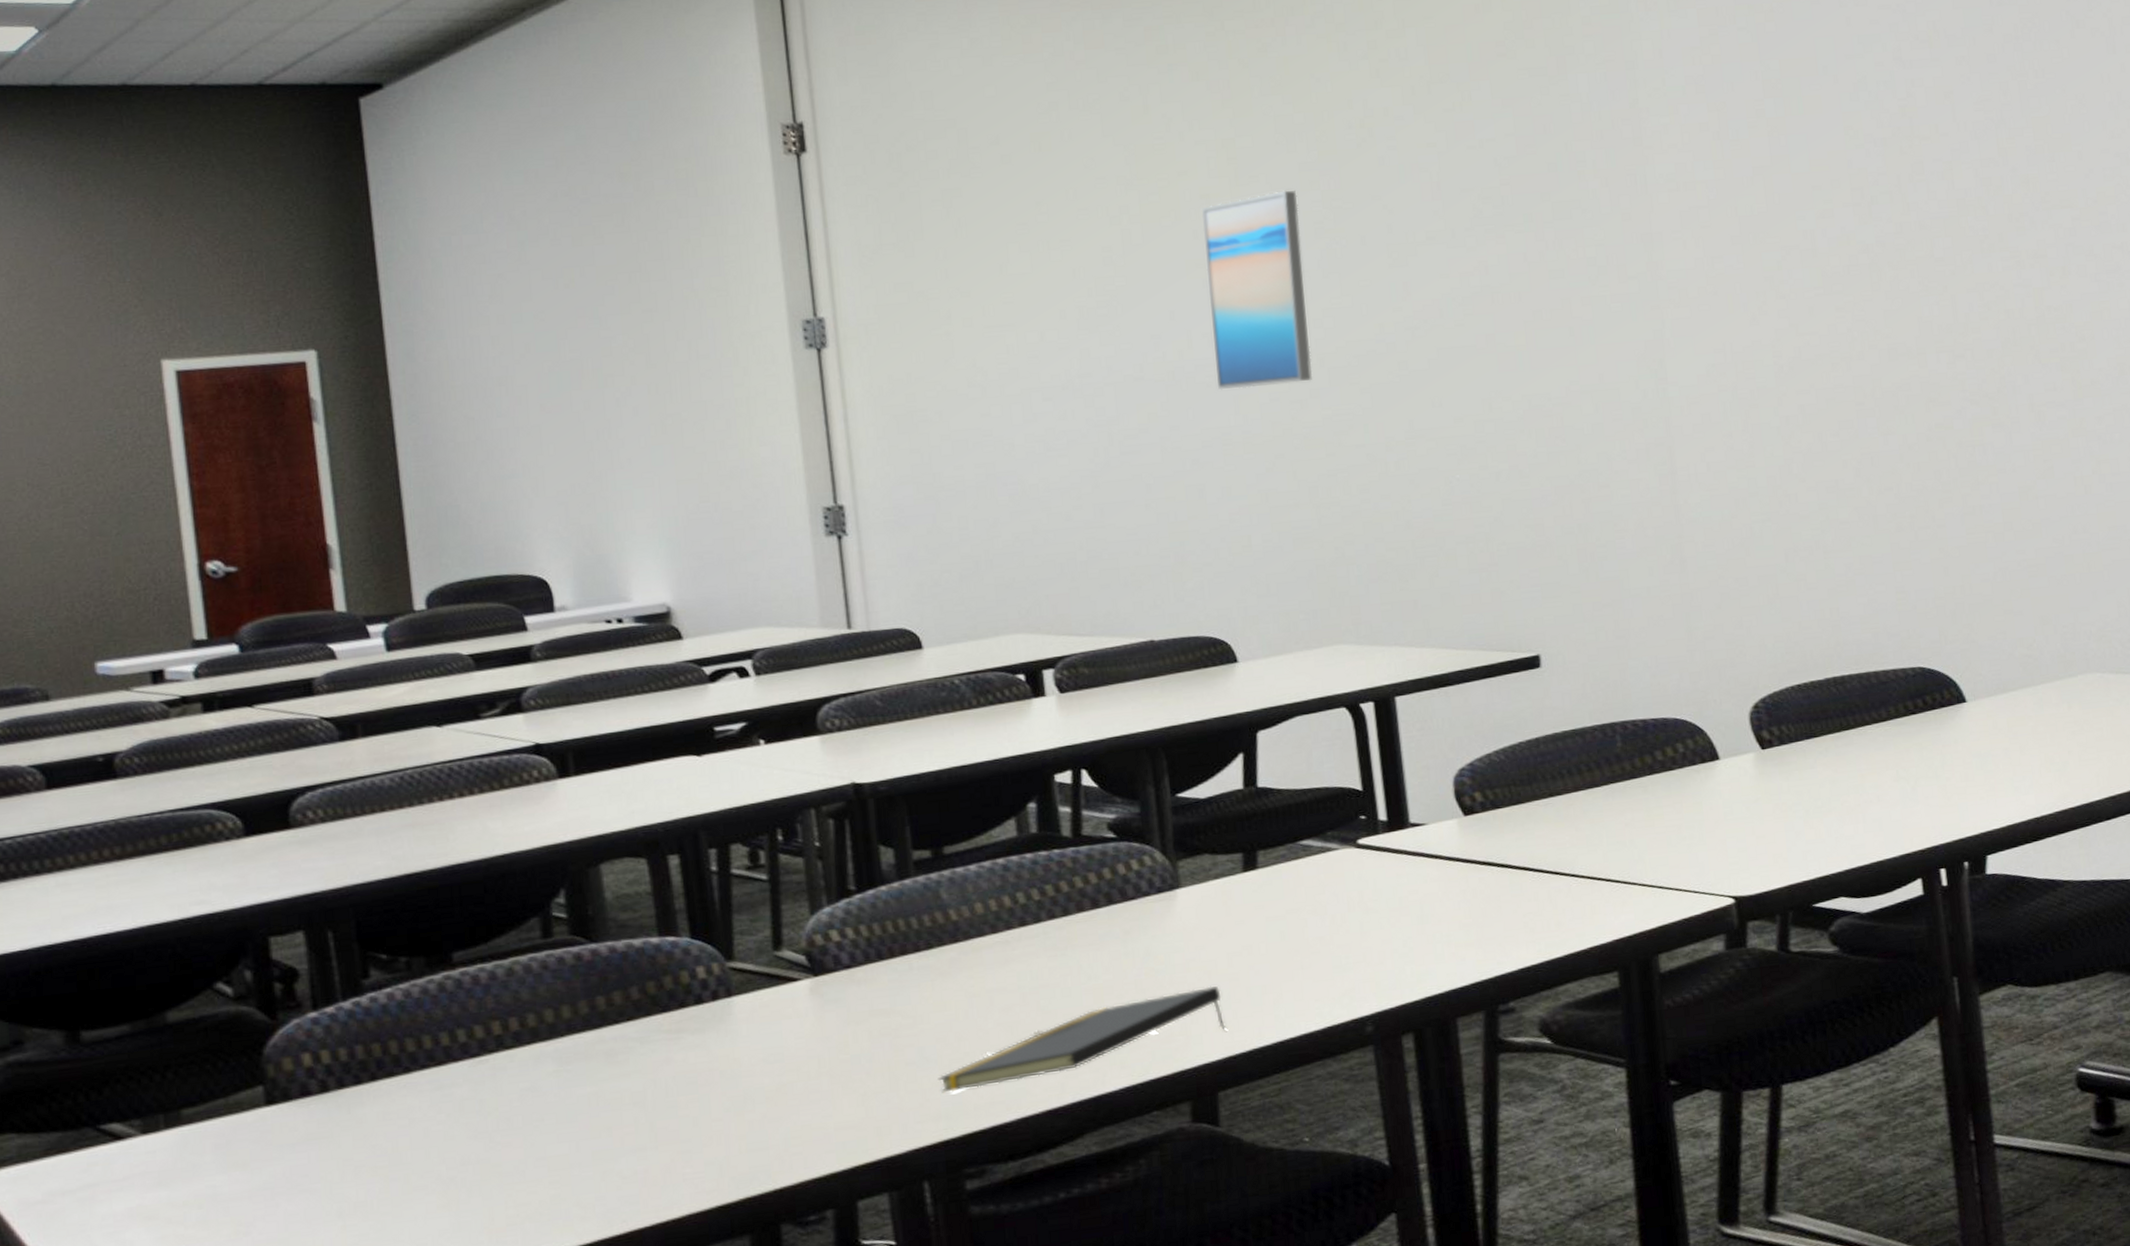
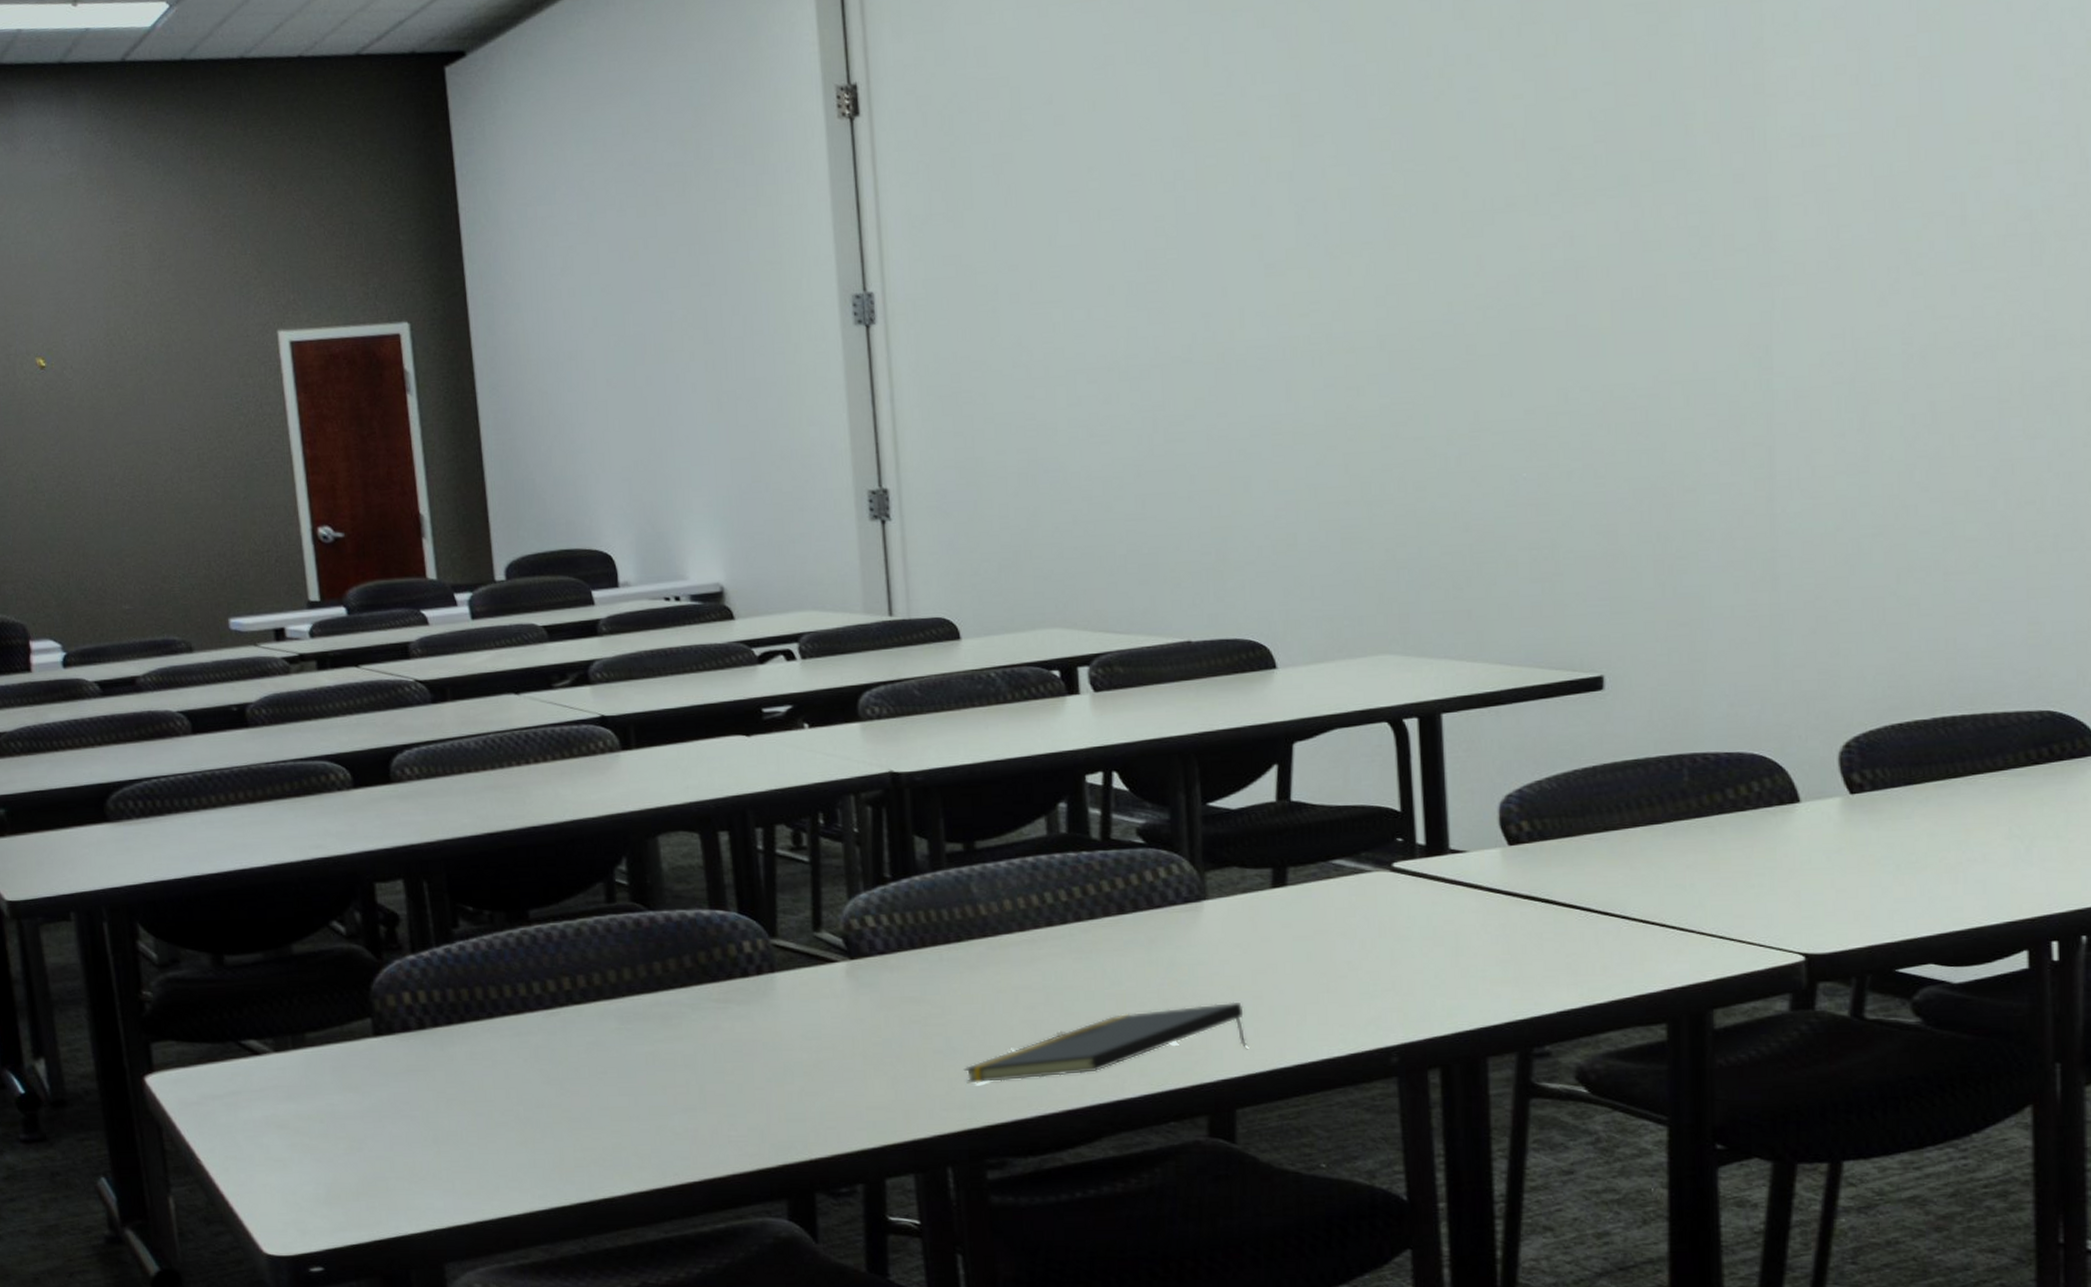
wall art: present [1201,190,1312,390] -> none [1260,151,1371,374]

